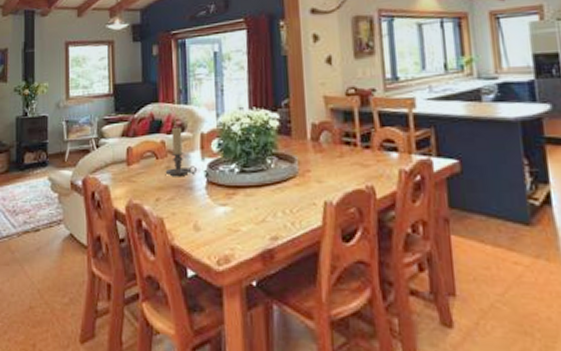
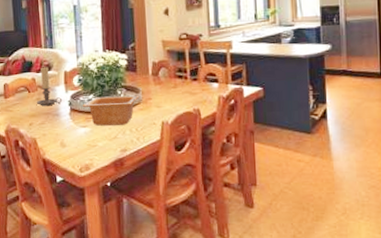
serving bowl: none [222,165,295,205] -> present [82,95,140,126]

